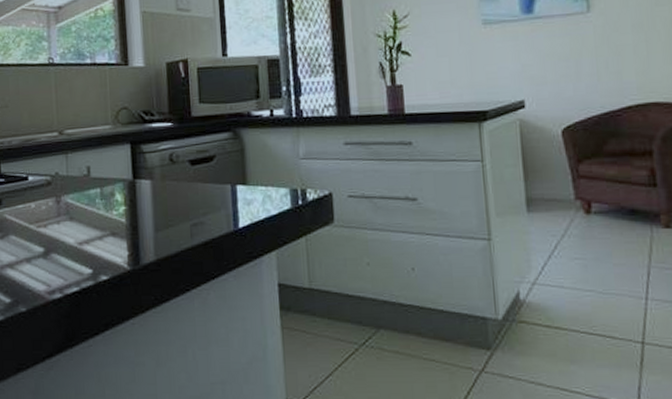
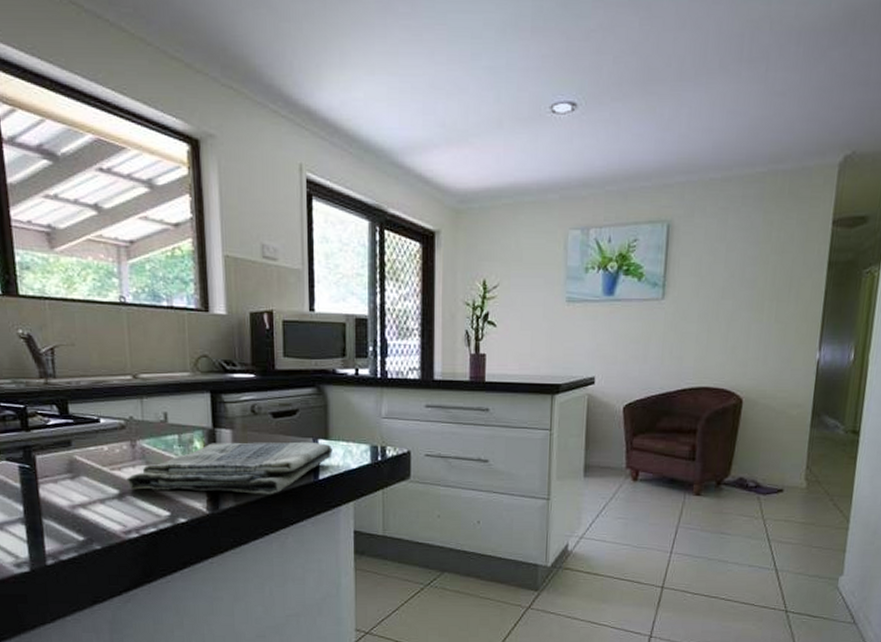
dish towel: none [51,188,252,247] -> present [126,441,333,494]

